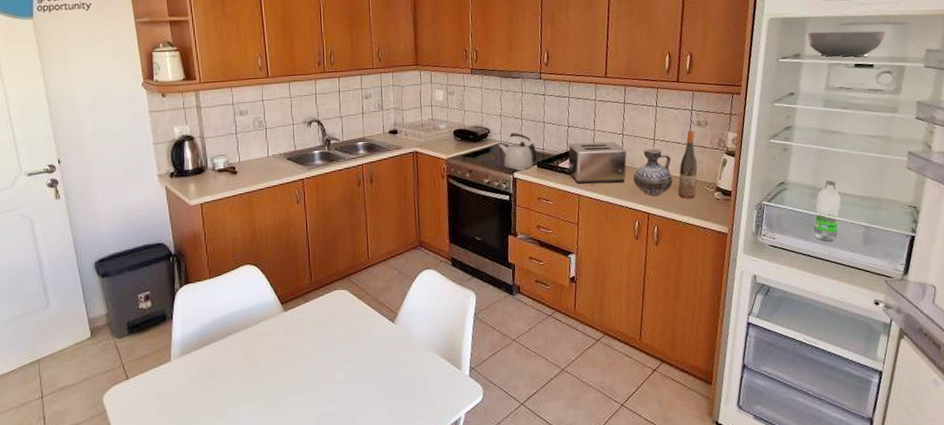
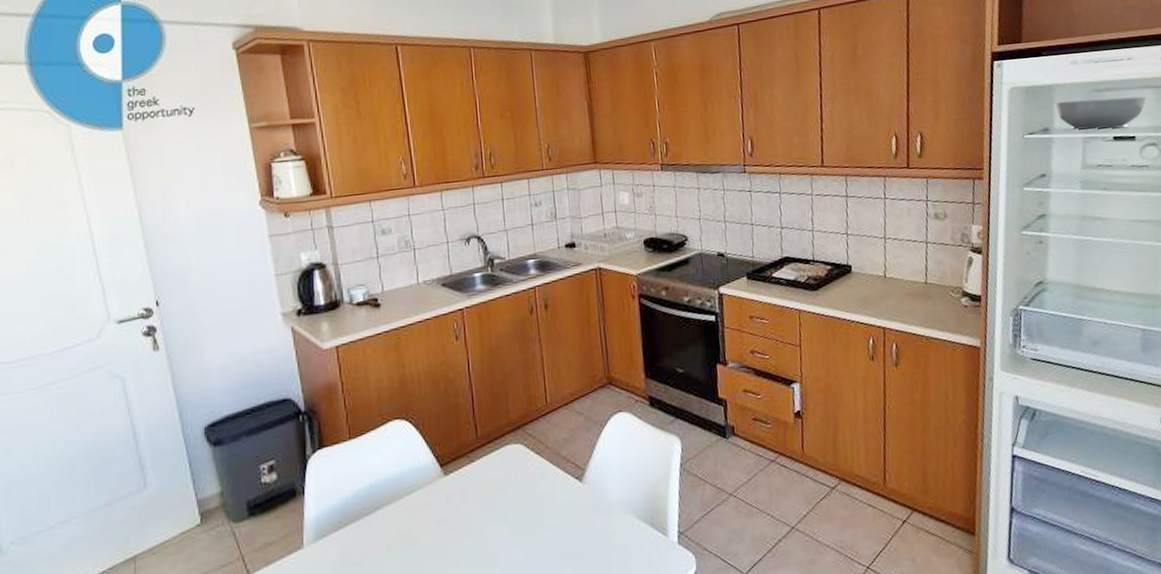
kettle: present [497,133,537,171] -> none [697,239,746,285]
toaster: present [568,141,627,185] -> none [783,243,855,298]
ceramic jug: present [633,146,673,197] -> none [862,246,911,307]
wine bottle: present [677,130,698,199] -> none [917,225,940,308]
bottle: present [813,180,841,242] -> none [1081,276,1112,351]

